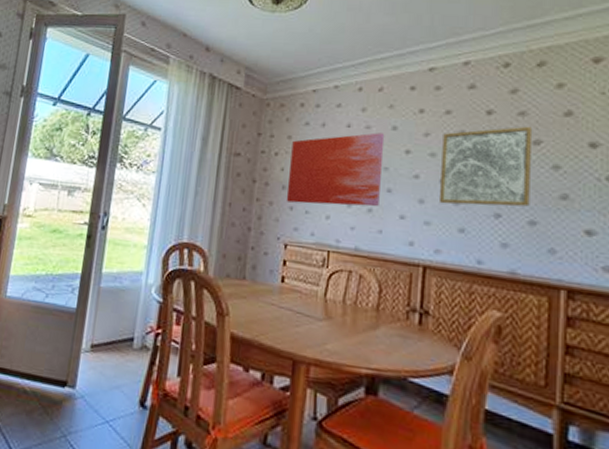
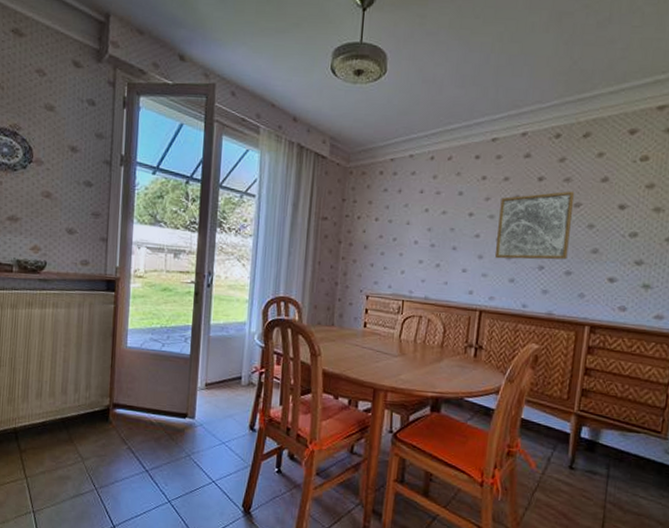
wall art: present [286,132,385,207] -> none [367,197,452,263]

